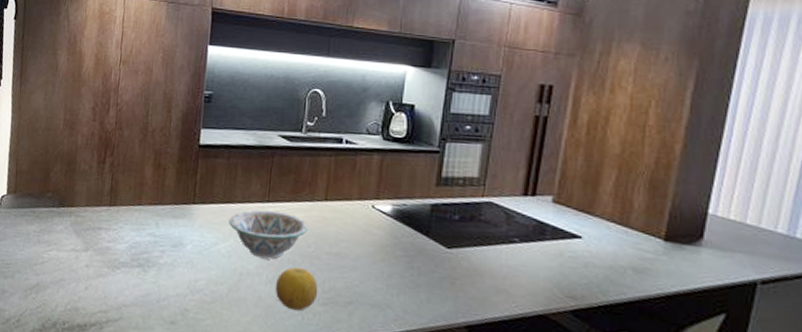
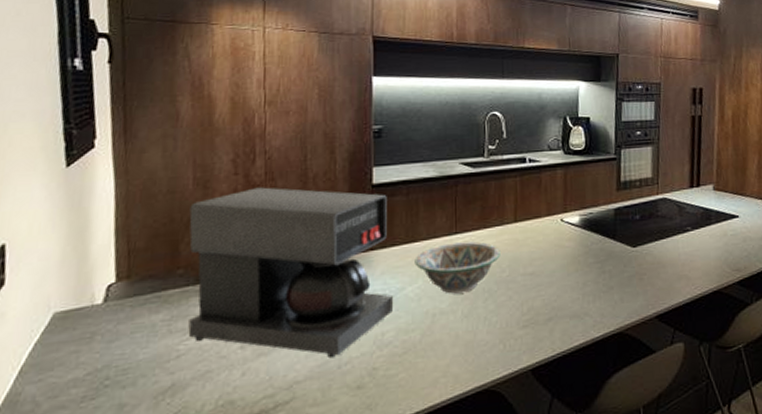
coffee maker: none [51,134,211,292] -> present [188,187,393,359]
fruit: present [275,267,318,312] -> none [472,294,517,341]

